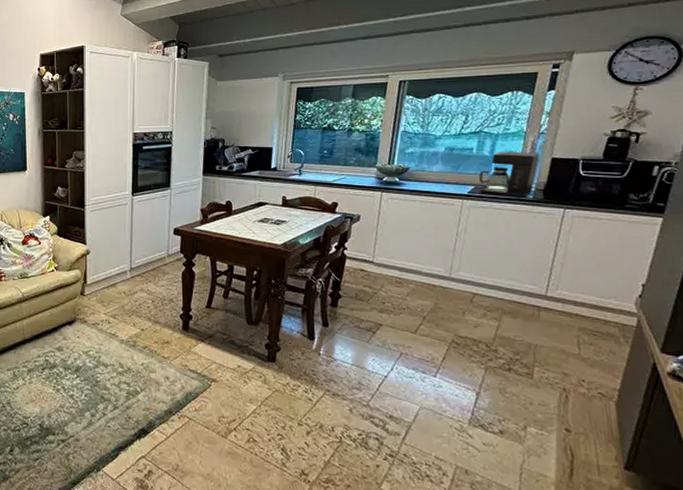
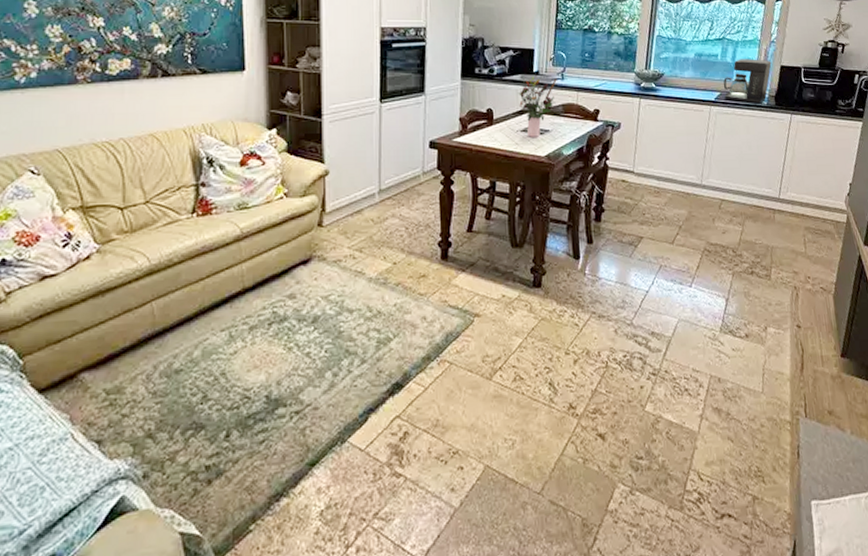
bouquet: none [255,173,295,227] -> present [517,77,557,137]

